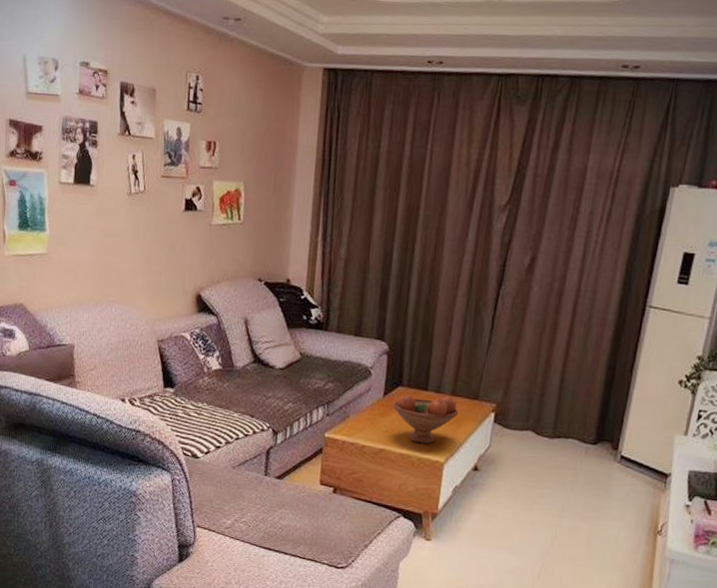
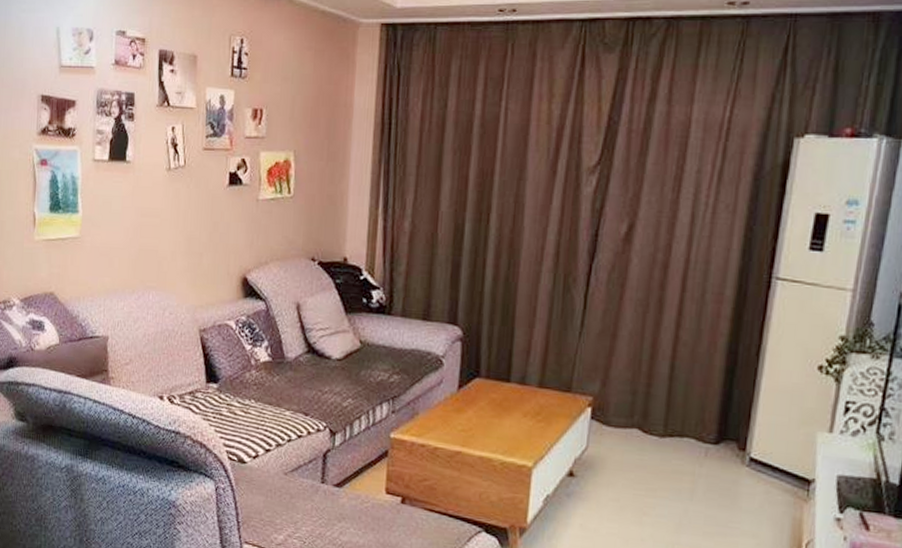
fruit bowl: present [392,395,459,444] -> none [468,387,548,445]

